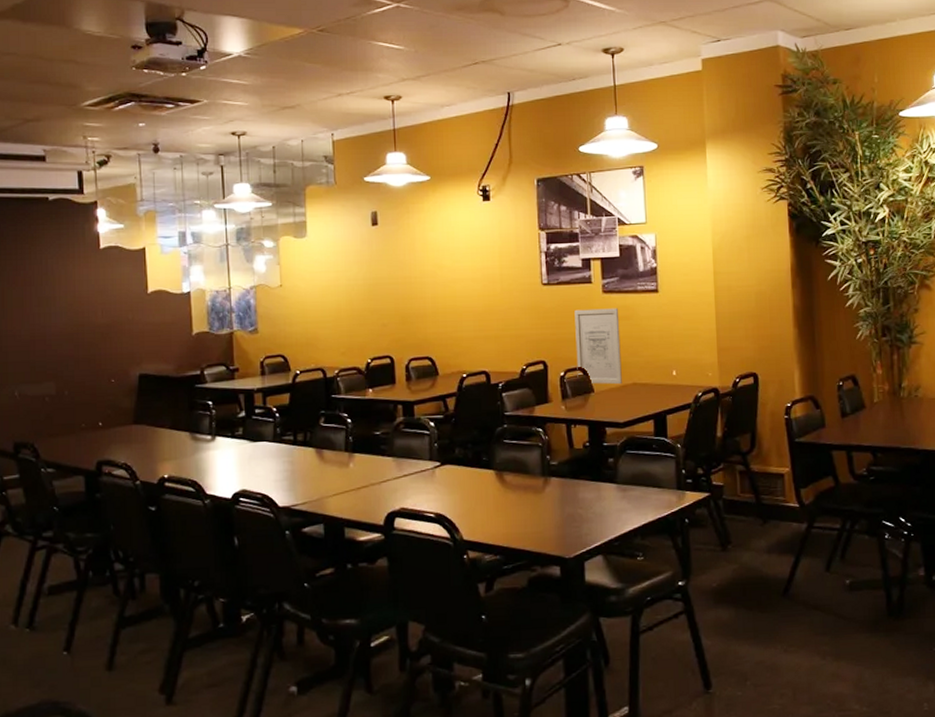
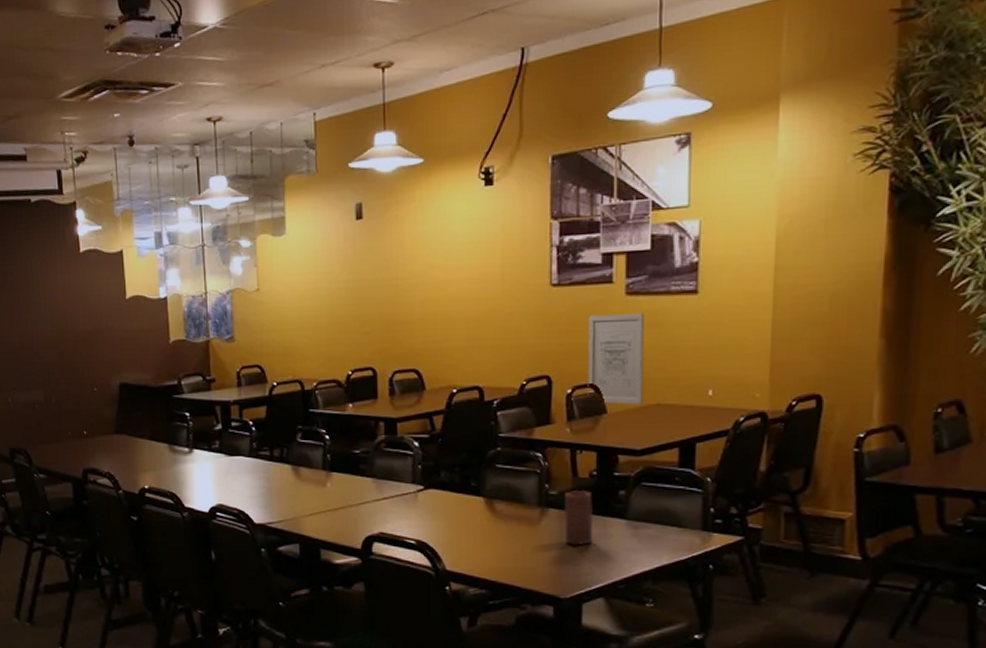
candle: none [564,460,590,510] -> present [564,491,594,546]

